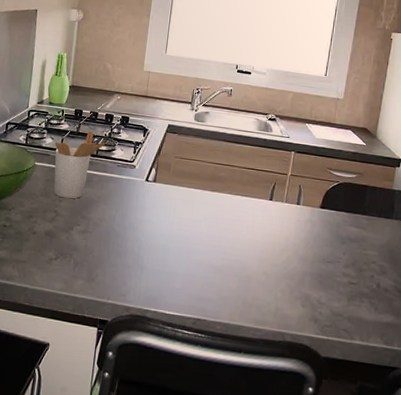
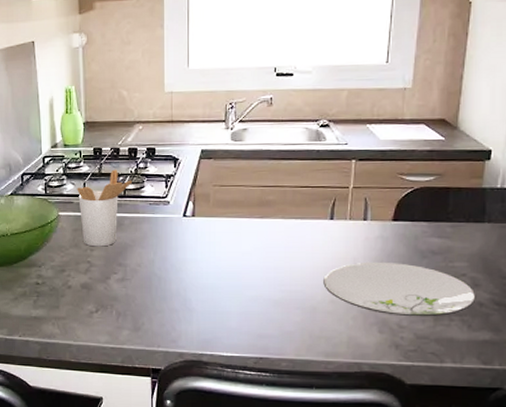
plate: none [259,241,383,297] -> present [323,262,476,317]

